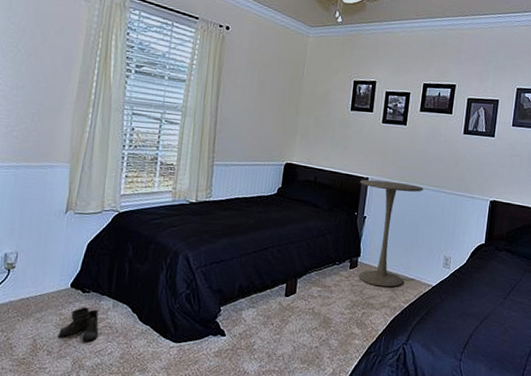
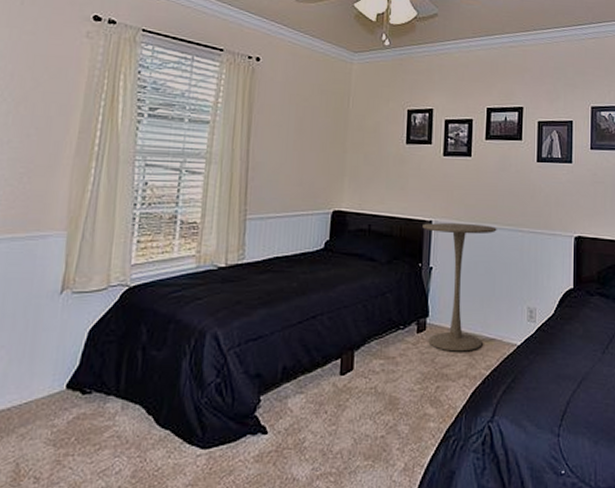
boots: present [59,307,106,342] -> none [50,413,112,459]

